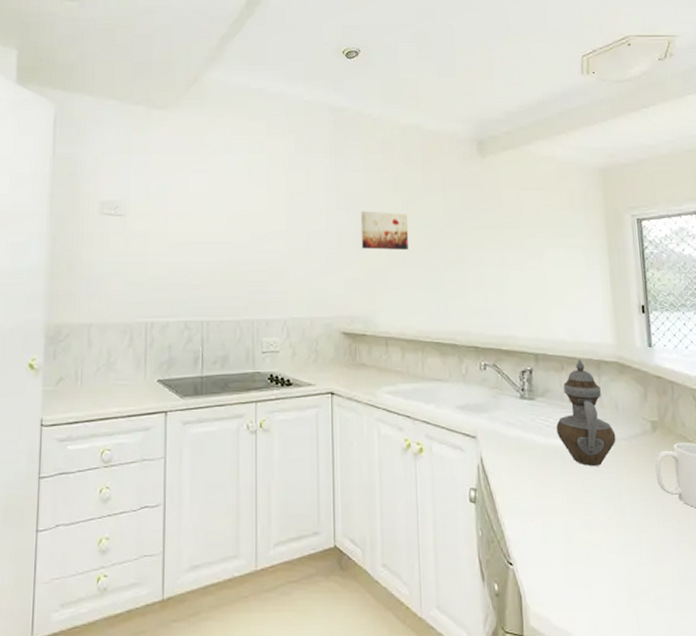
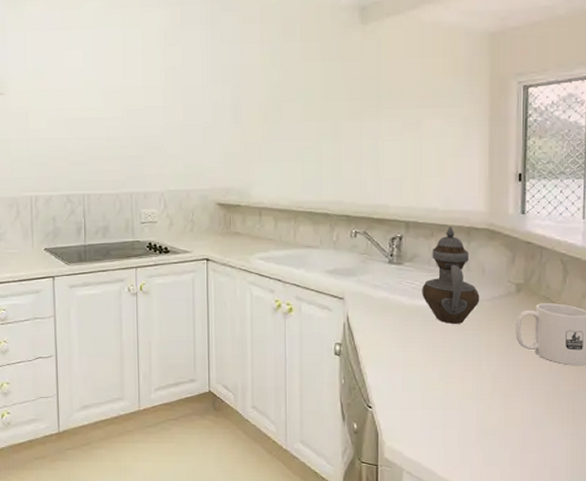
wall art: present [360,211,408,251] -> none [236,84,284,123]

